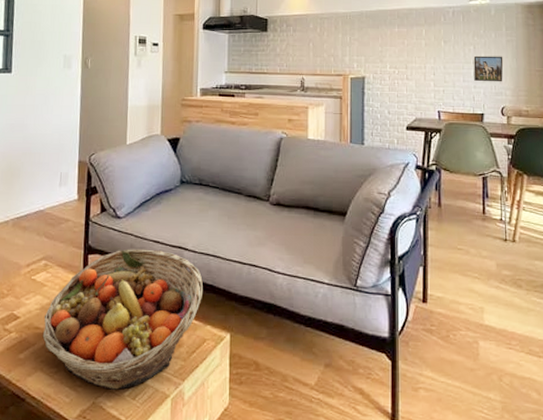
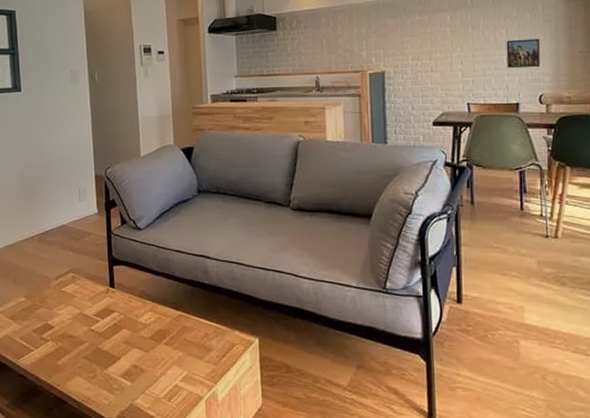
fruit basket: present [42,249,204,390] -> none [77,259,229,392]

